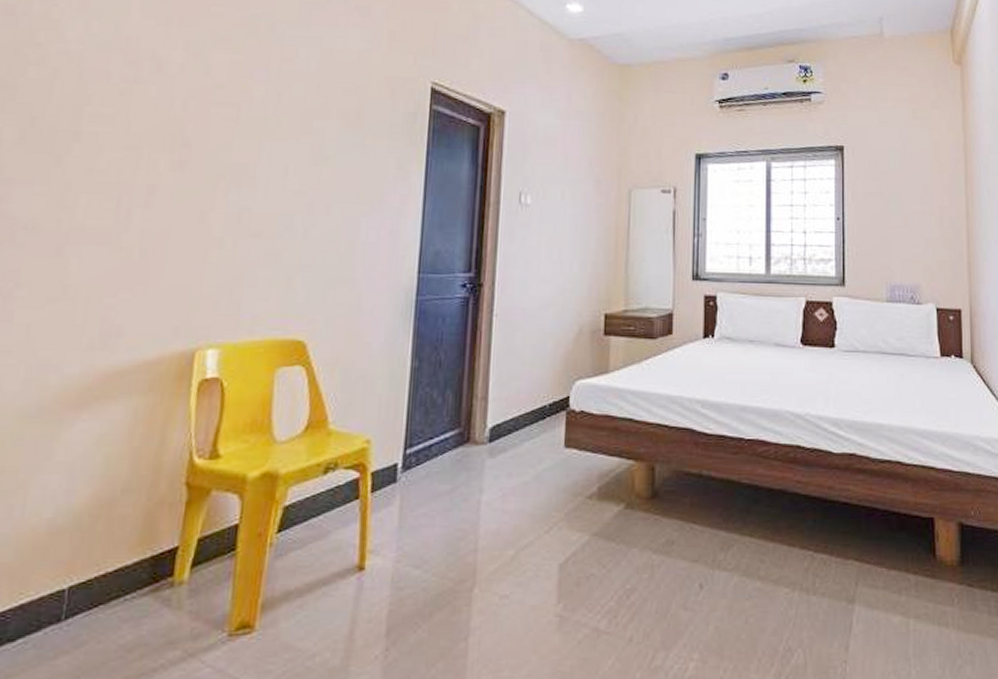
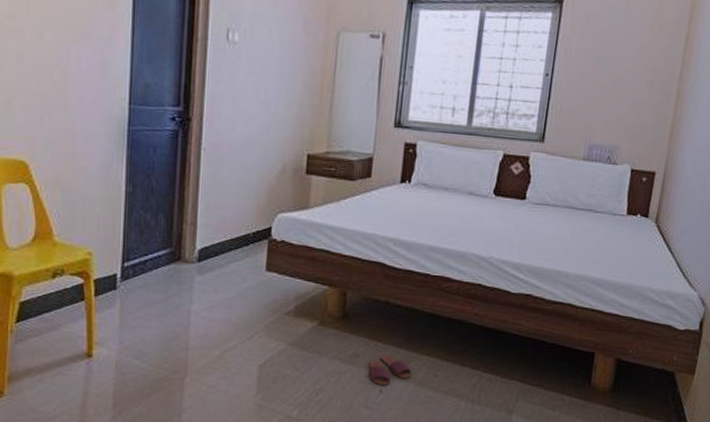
slippers: none [685,539,734,580] -> present [368,354,411,386]

